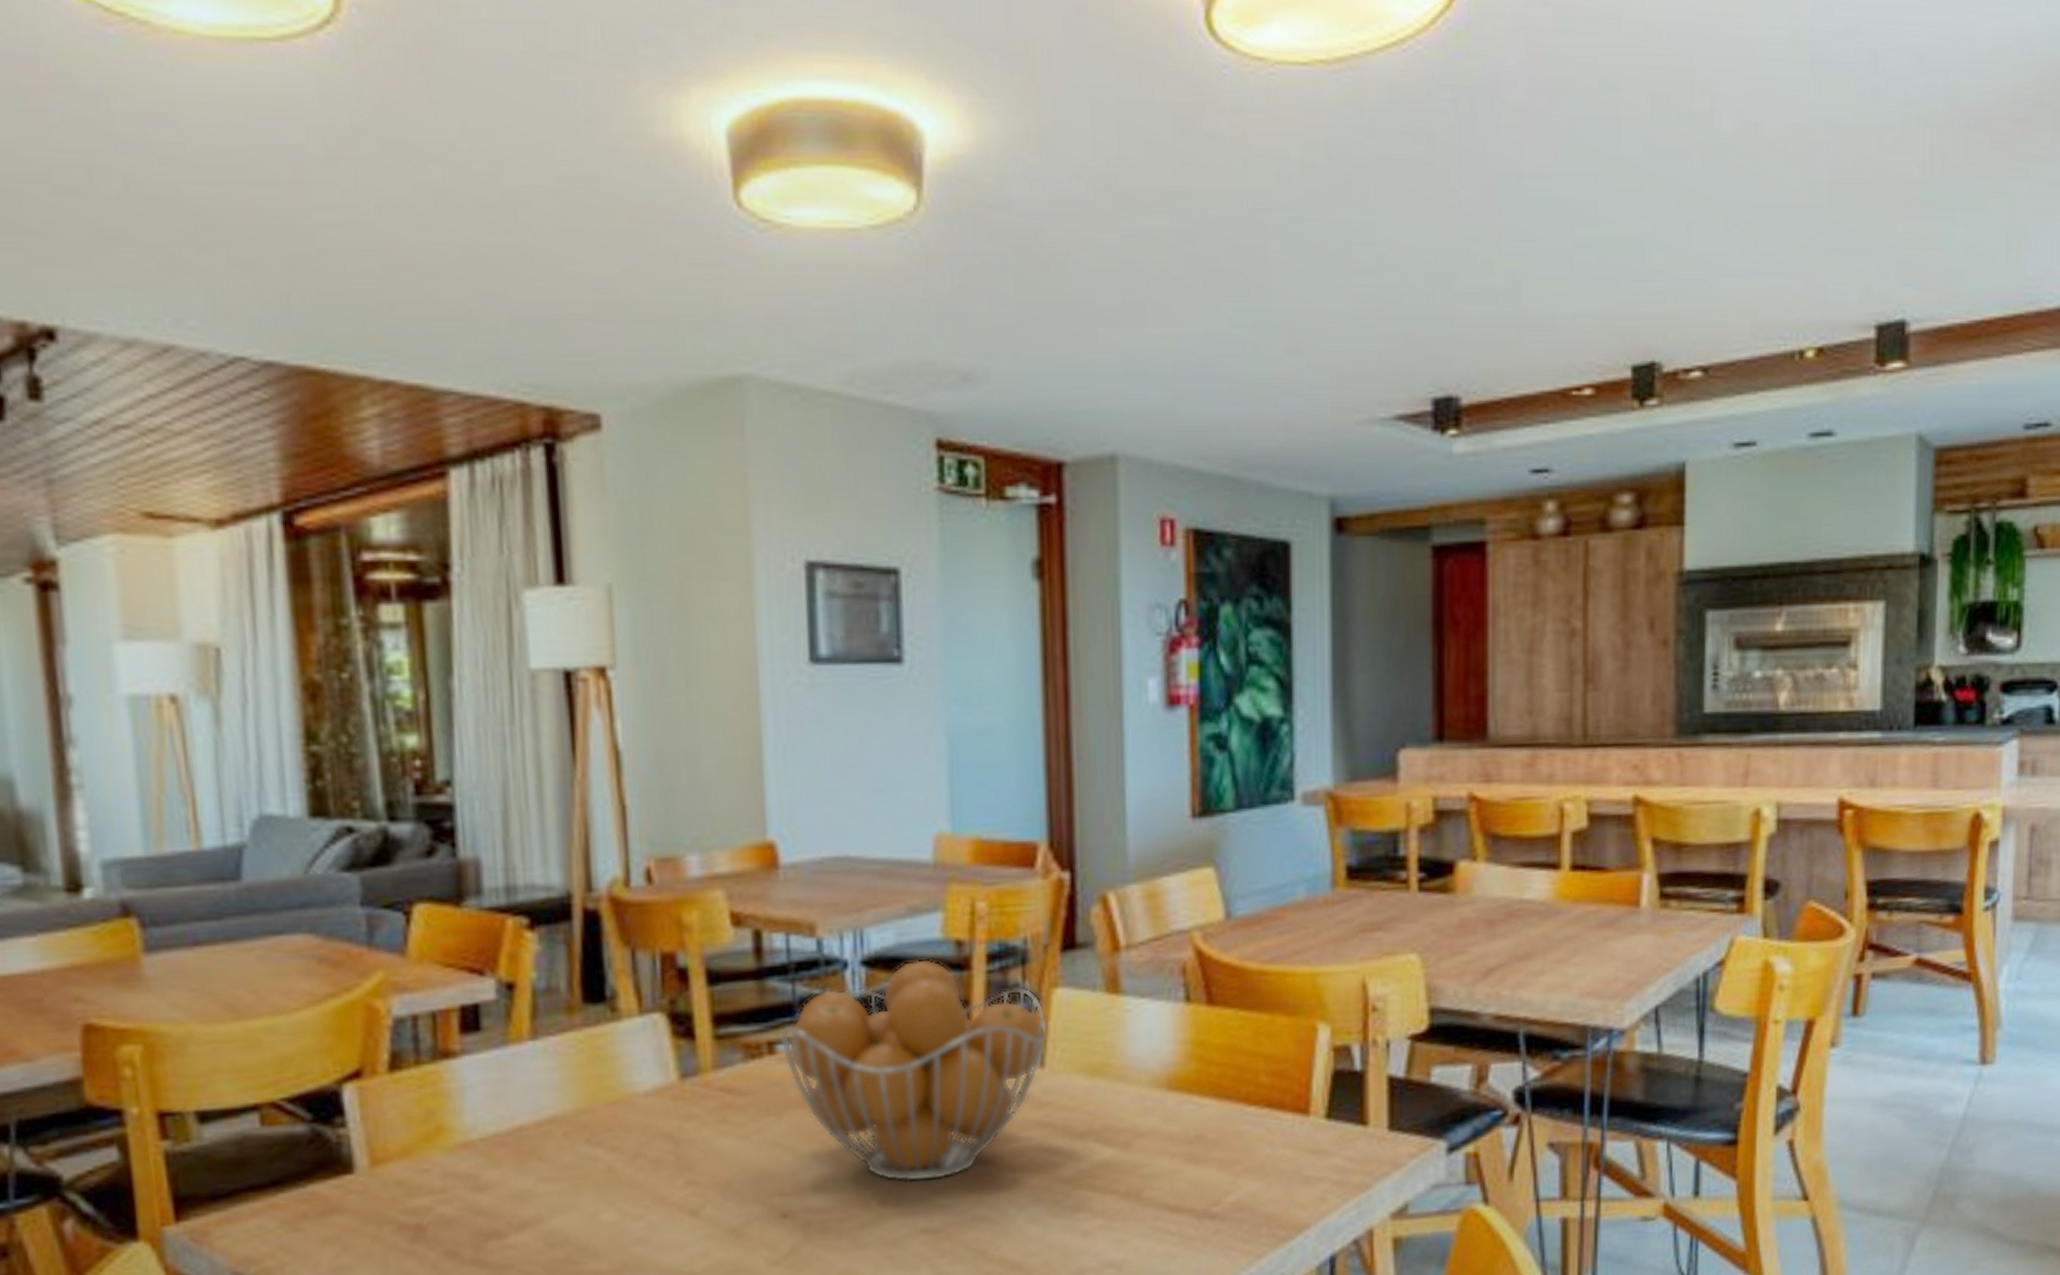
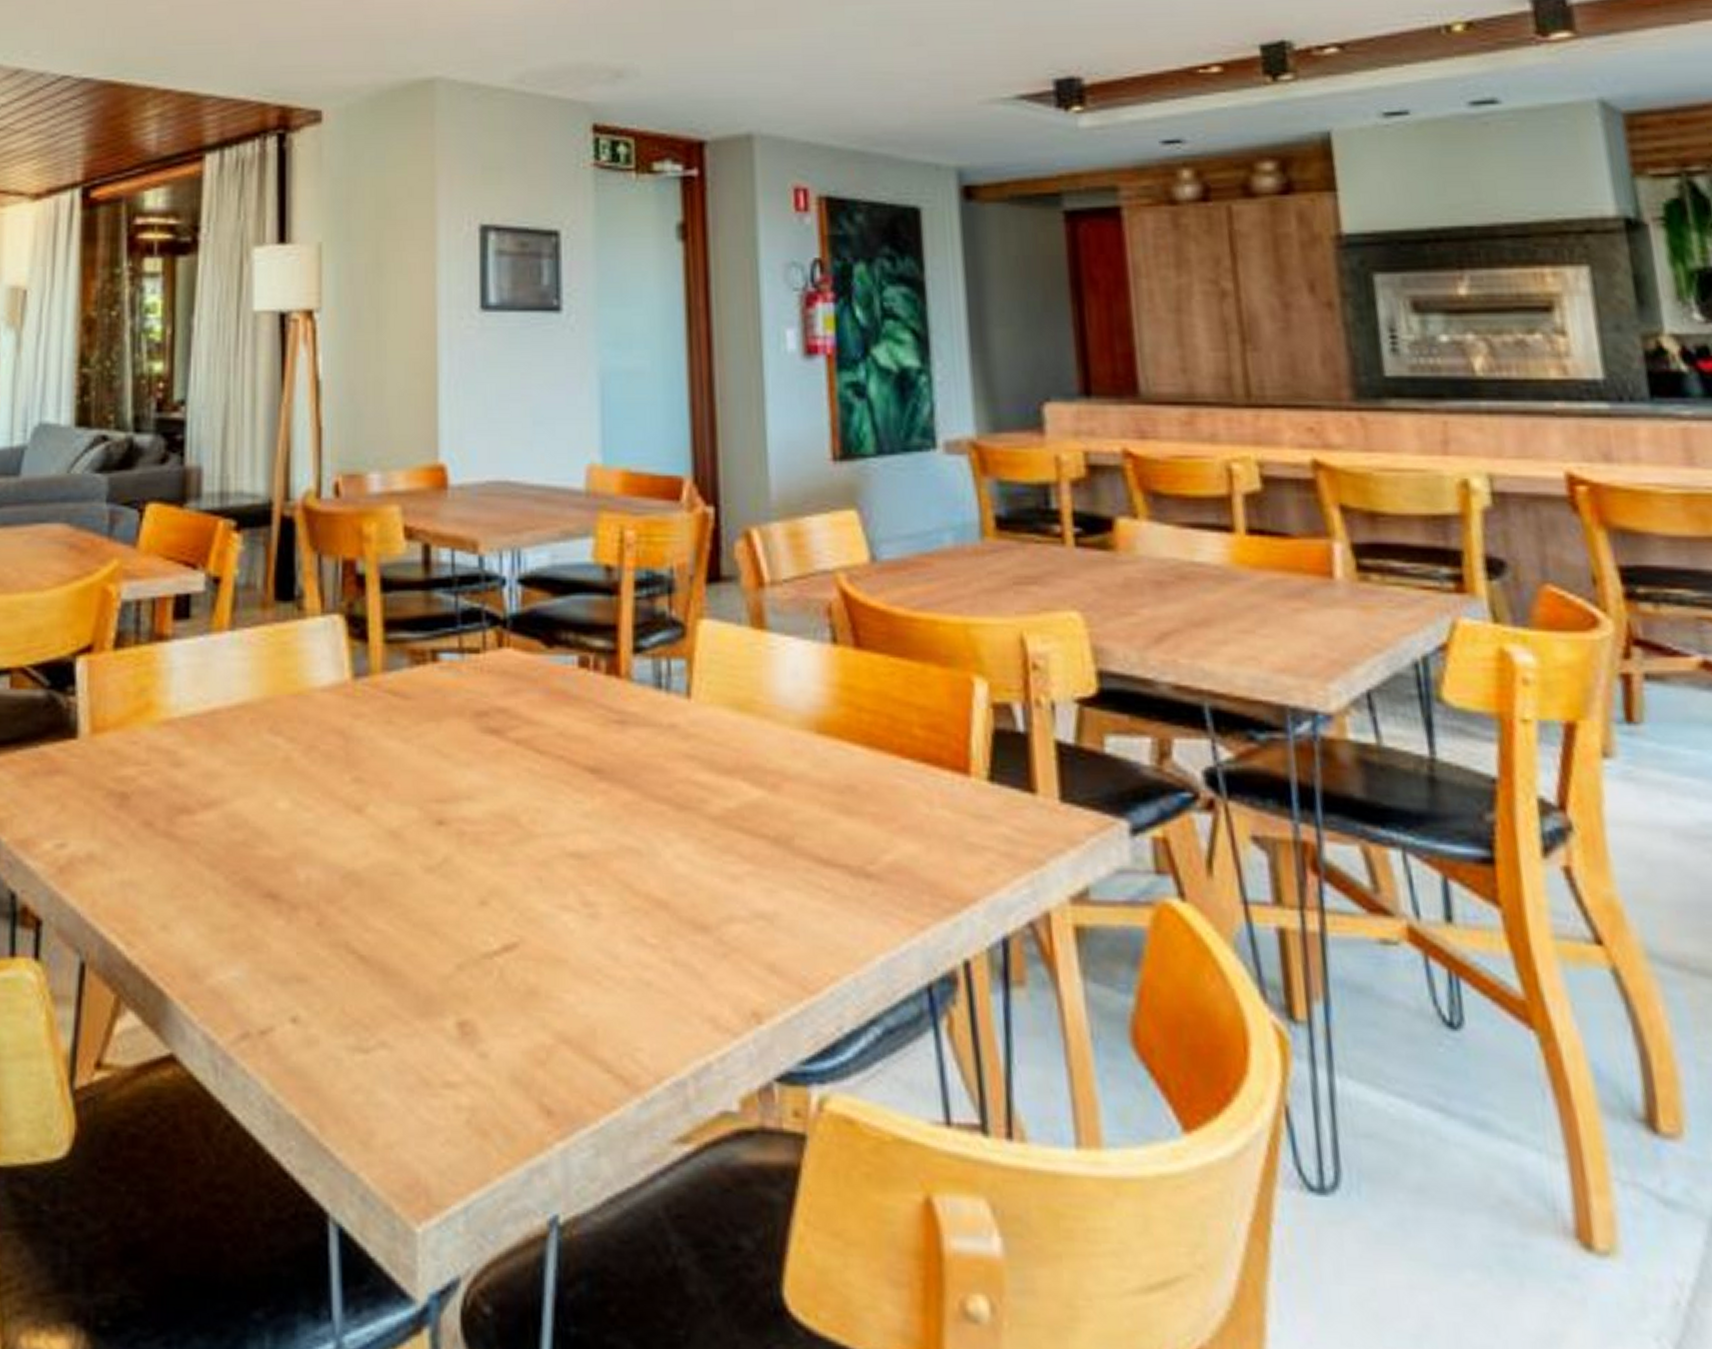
fruit basket: present [778,958,1049,1183] -> none [441,581,695,804]

